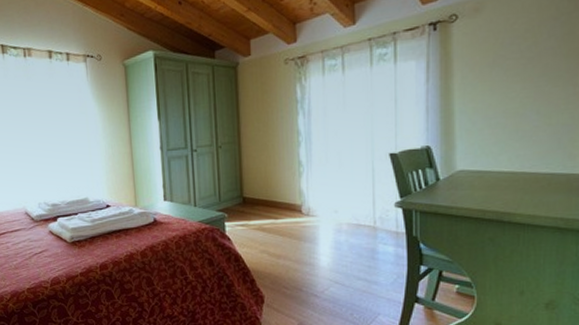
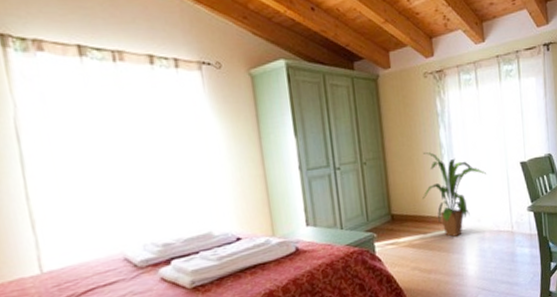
house plant: none [276,138,347,225] -> present [422,151,486,237]

